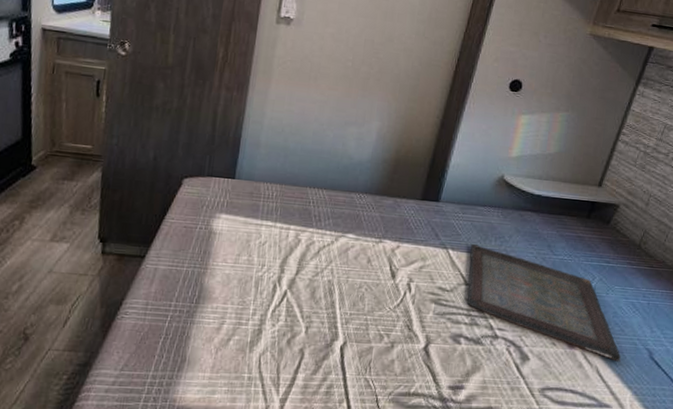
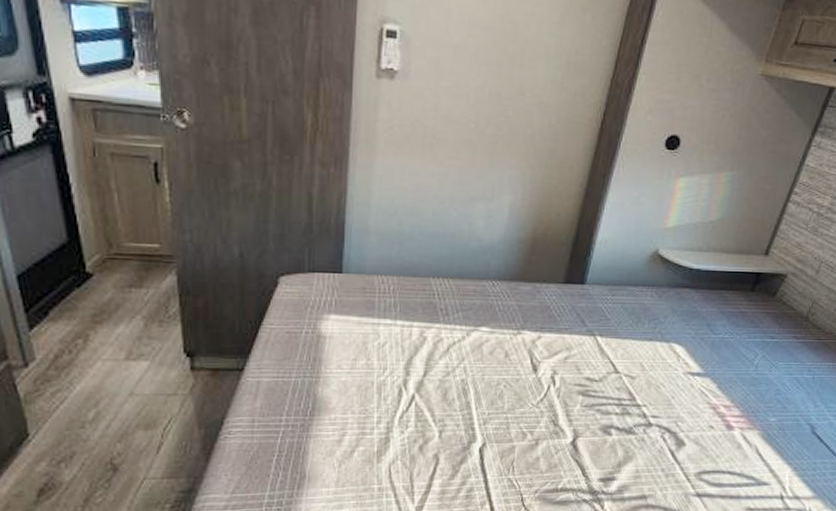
serving tray: present [467,243,621,362] -> none [618,327,782,439]

